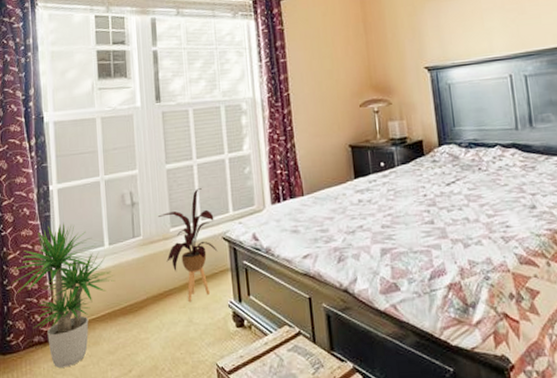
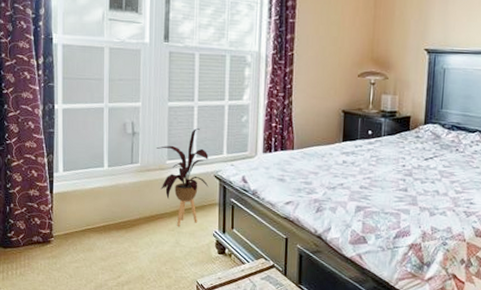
potted plant: present [13,222,114,368] -> none [16,140,111,266]

